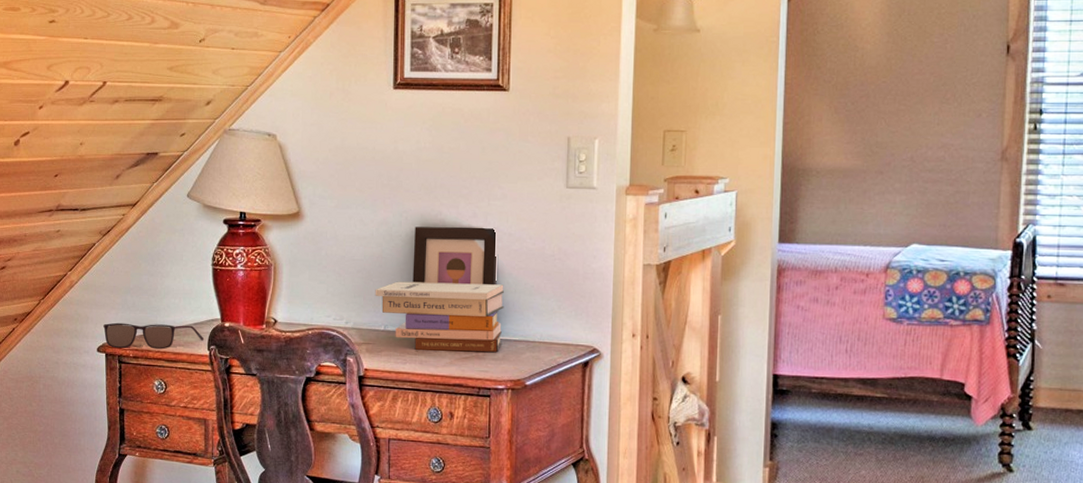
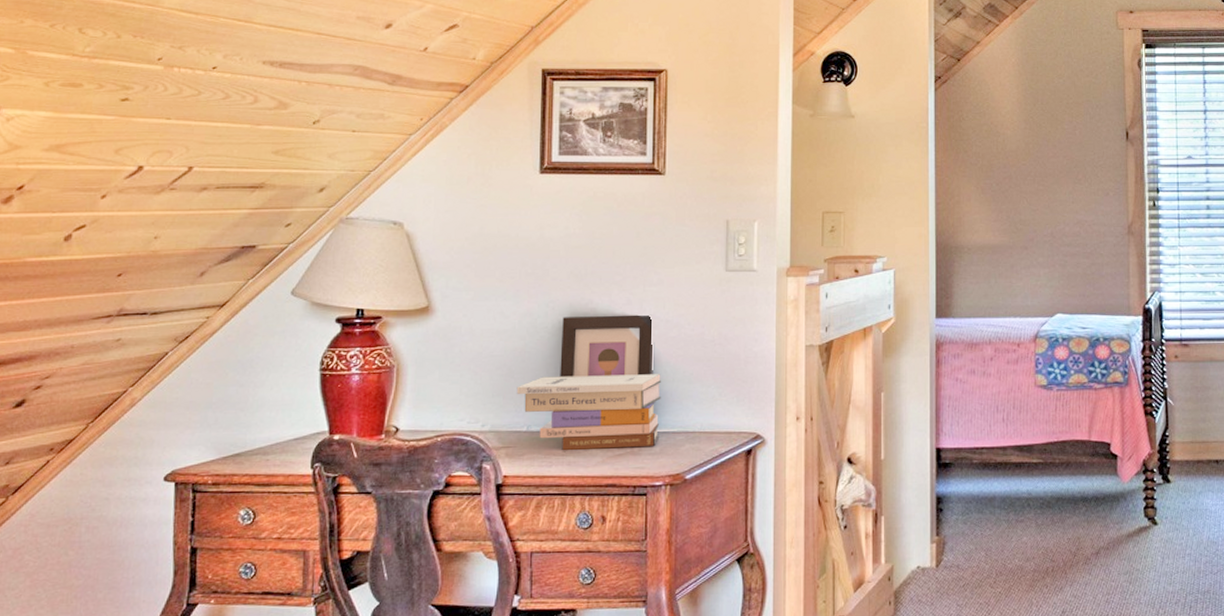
eyeglasses: present [103,322,204,350] -> none [174,441,307,476]

